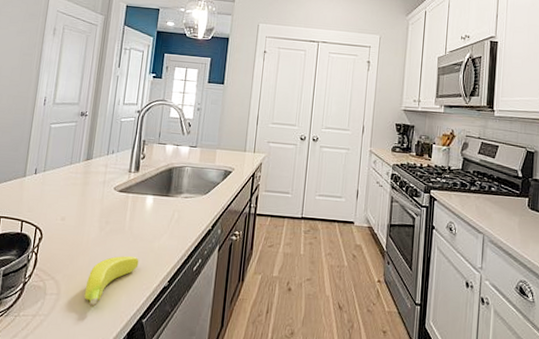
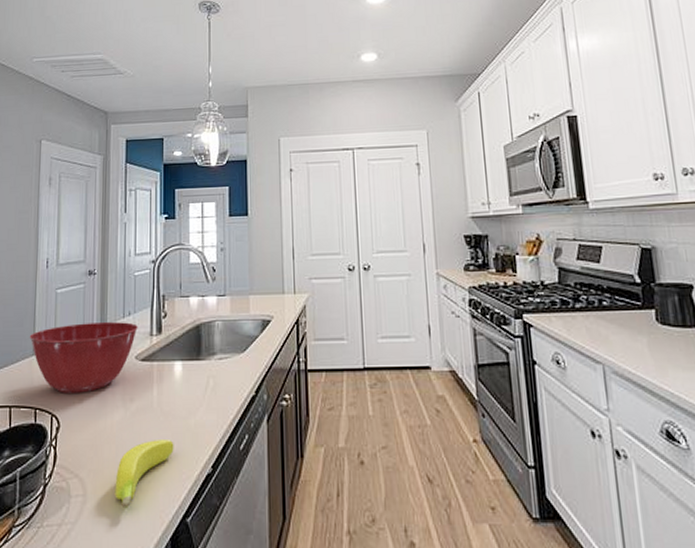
mixing bowl: none [22,155,119,212] -> present [29,322,138,393]

